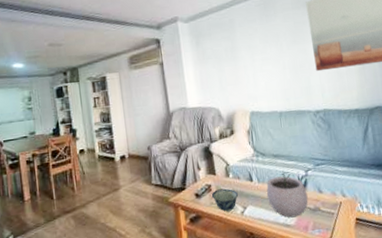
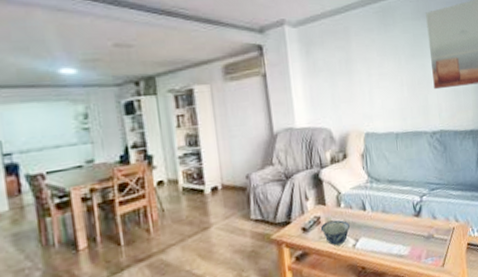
plant pot: present [266,170,309,218] -> none [380,196,423,248]

